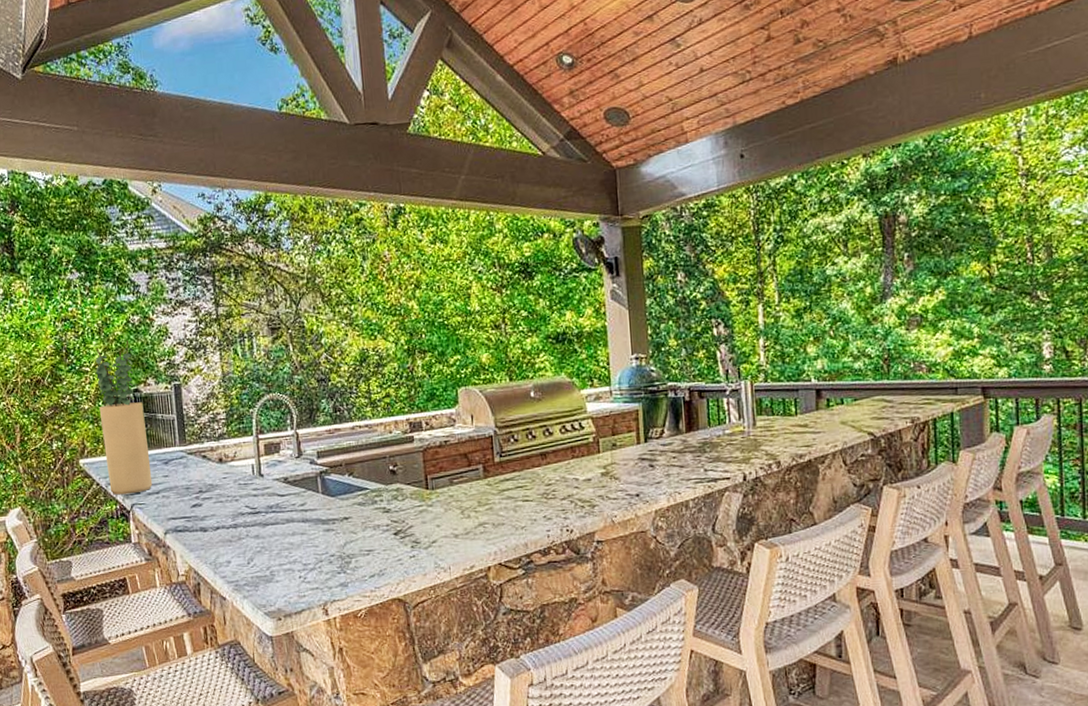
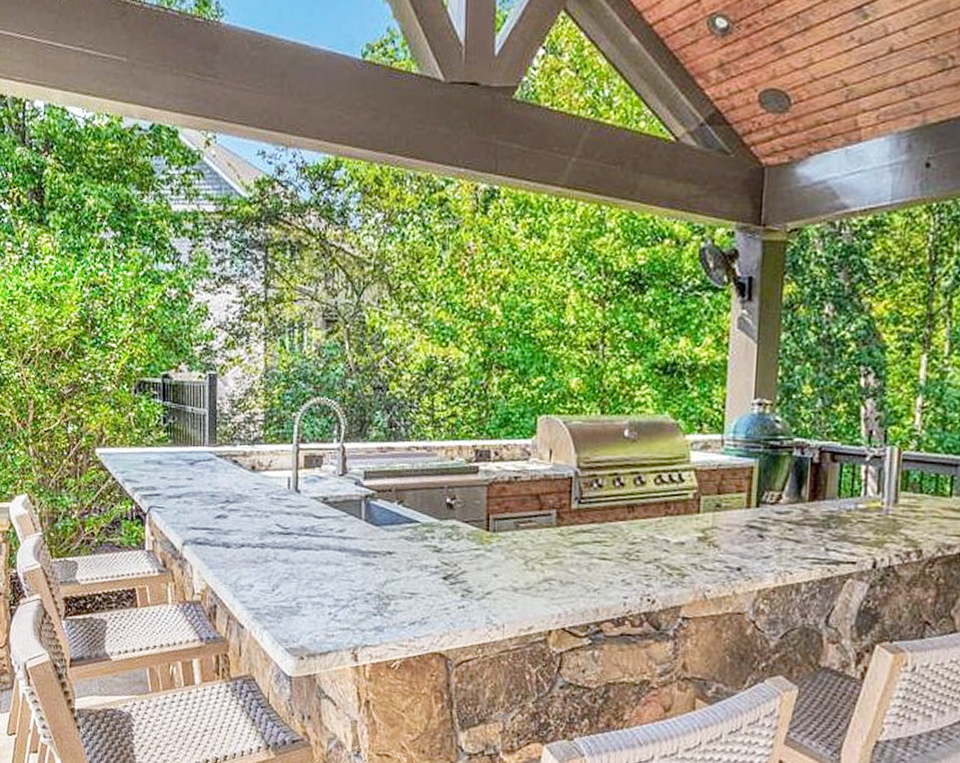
vase: present [96,340,153,495] -> none [122,316,175,495]

